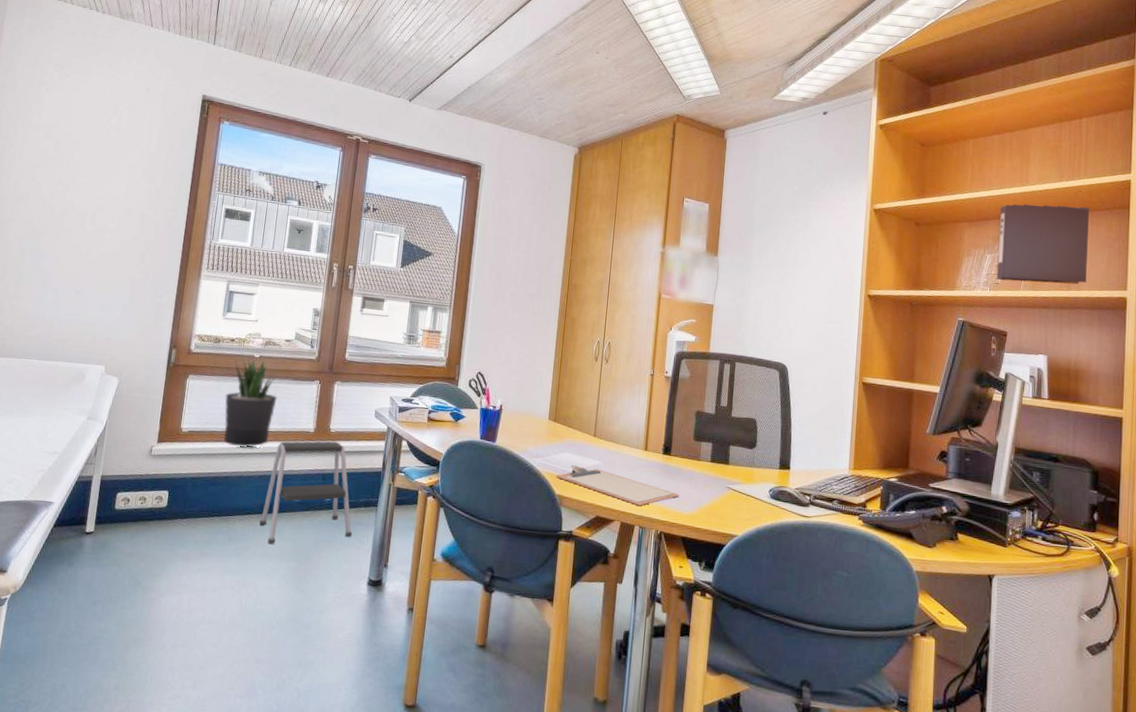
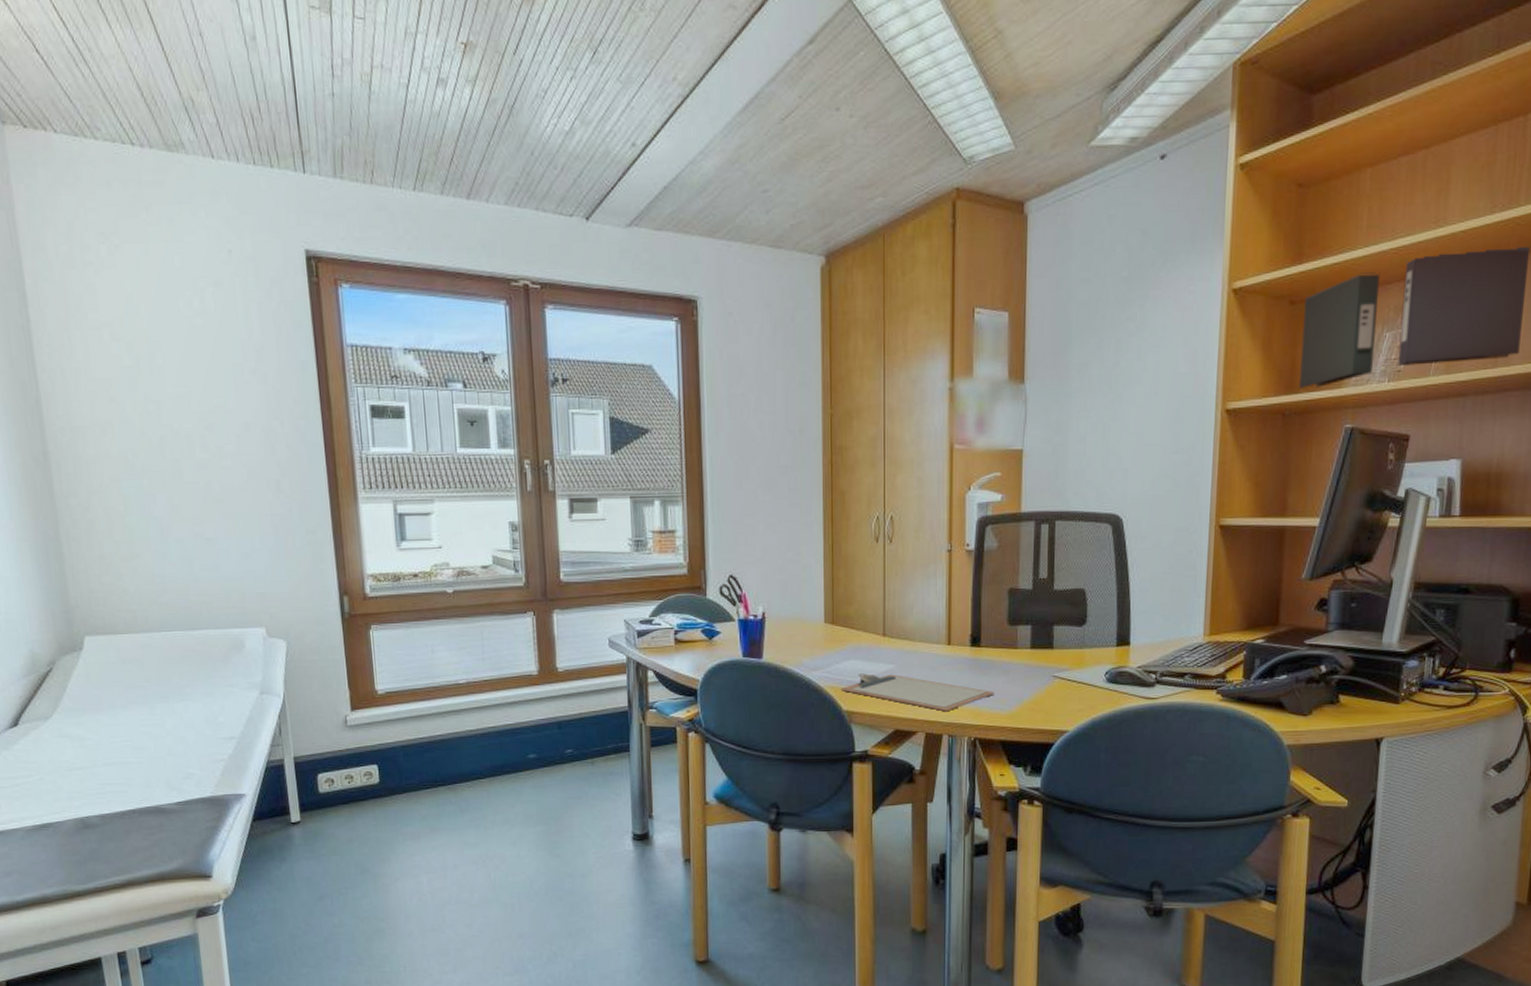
planter: present [224,352,278,448] -> none [421,589,486,704]
step stool: present [259,441,352,545] -> none [493,682,605,810]
binder: none [922,210,982,288] -> present [1298,272,1381,390]

